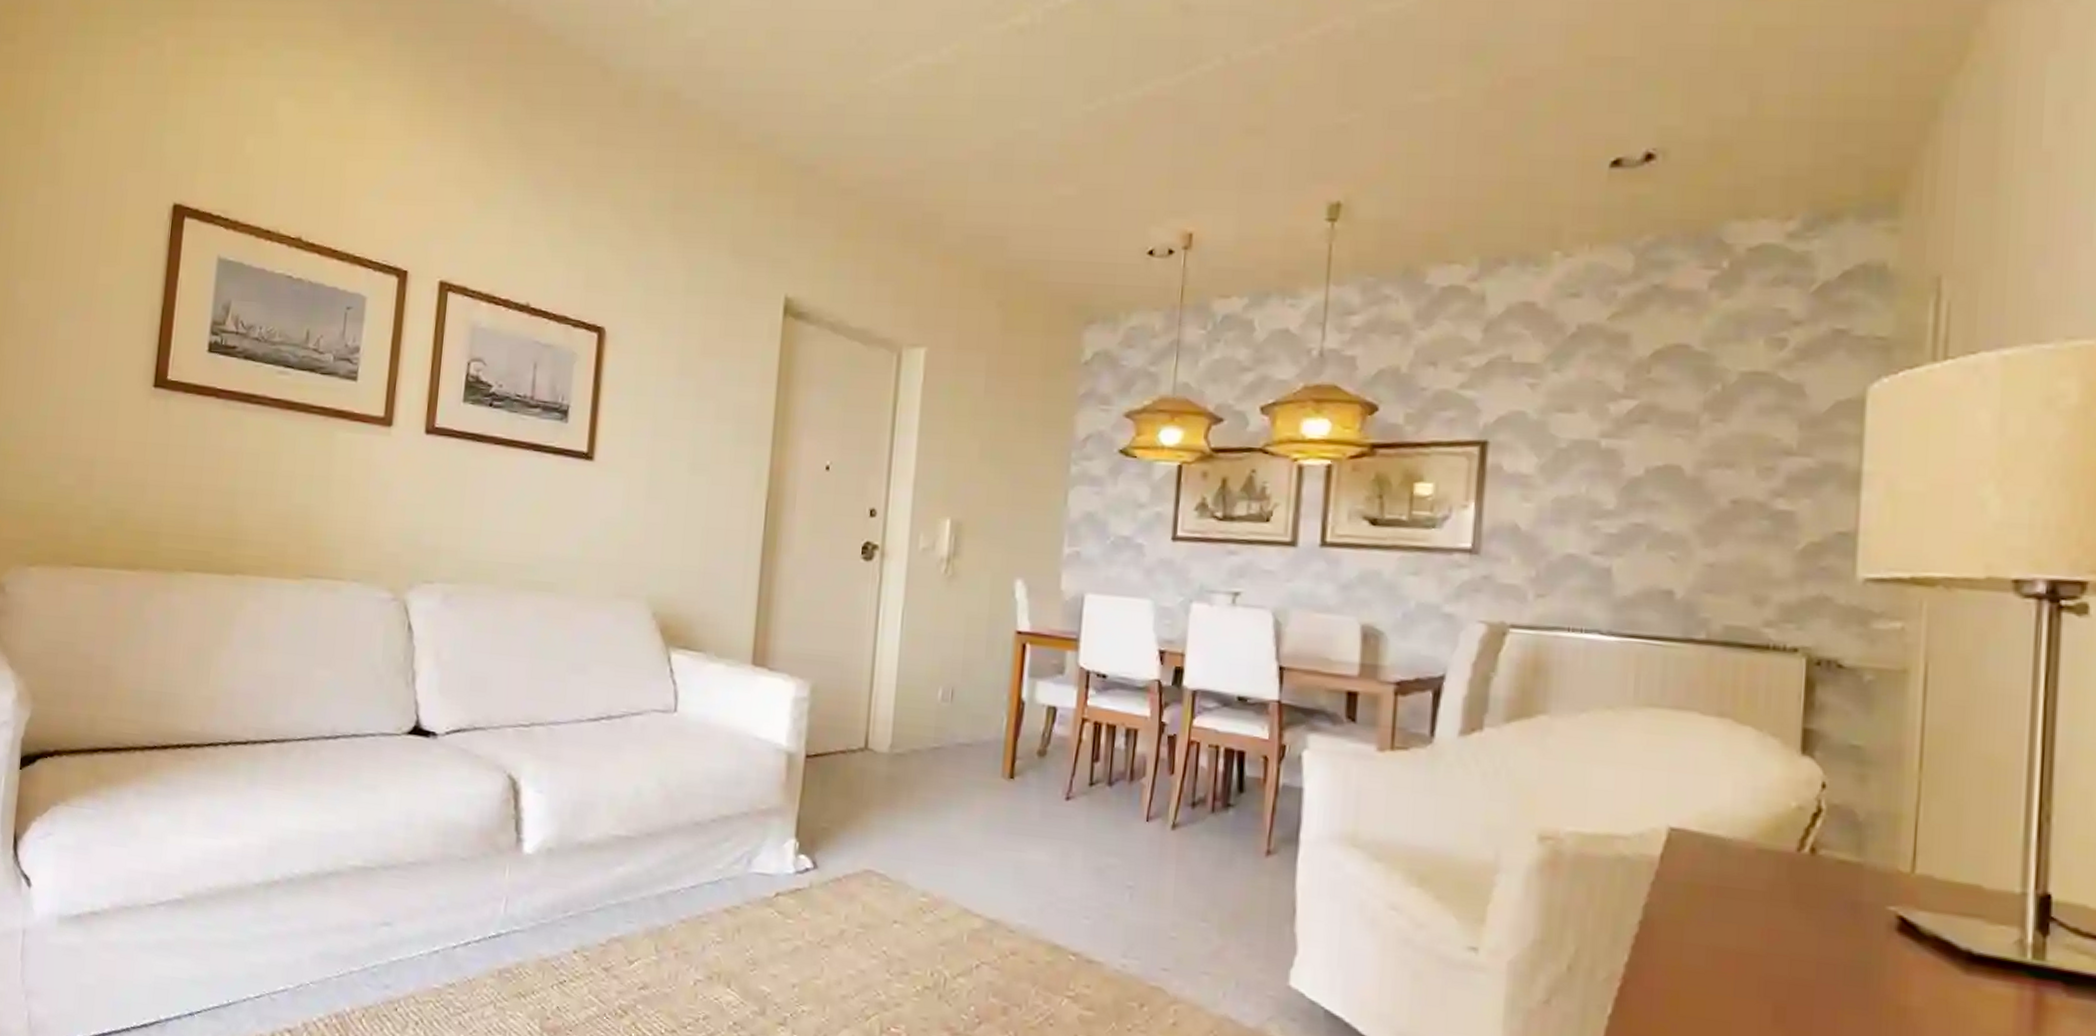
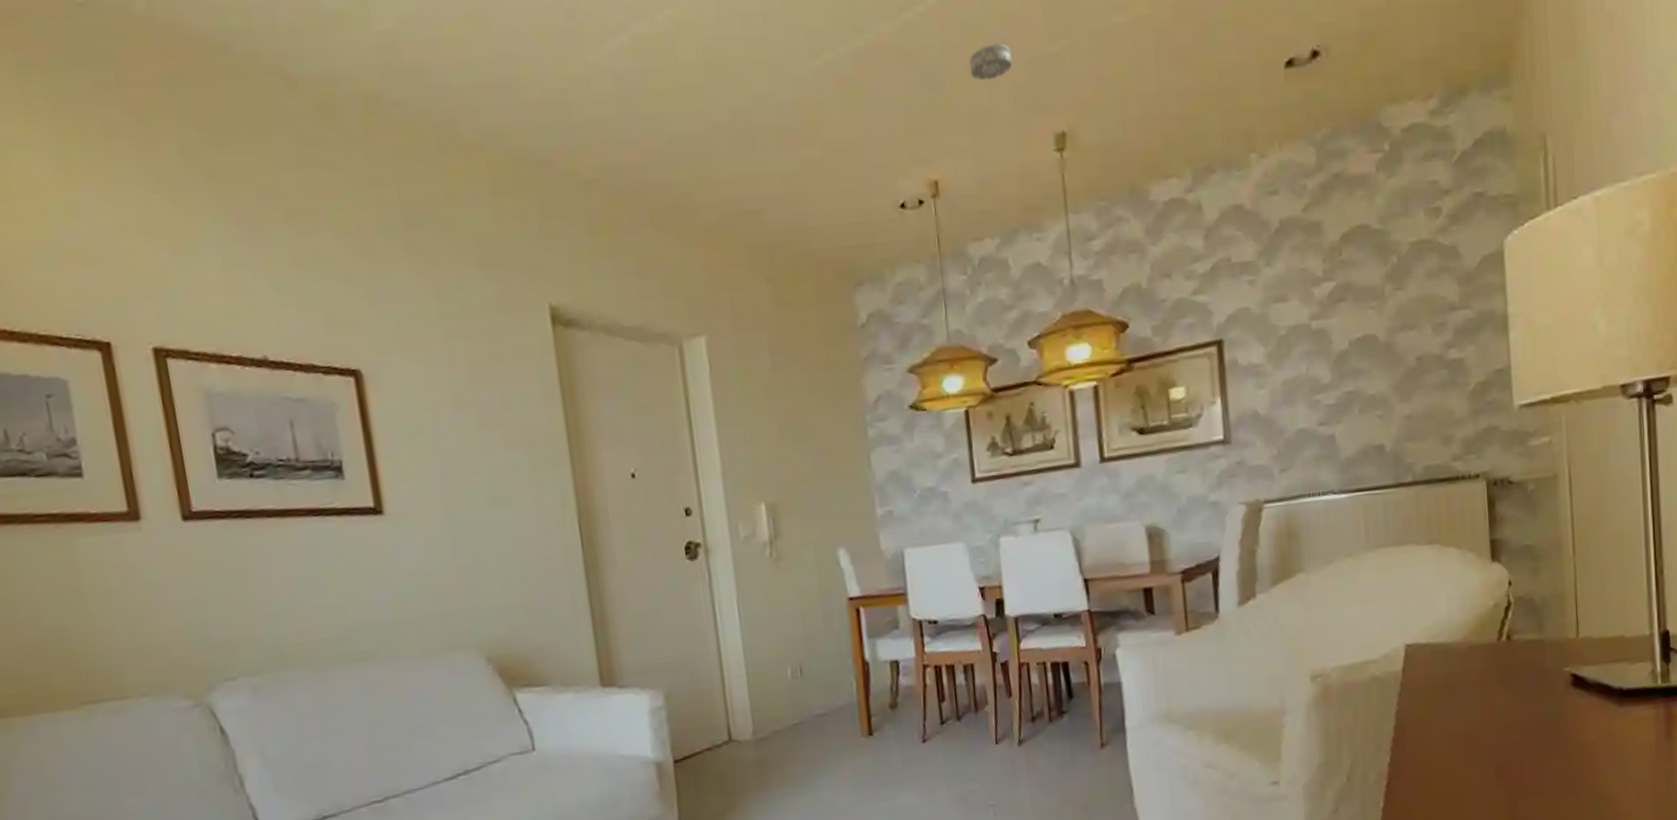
smoke detector: none [1248,108,1295,143] -> present [969,43,1012,81]

